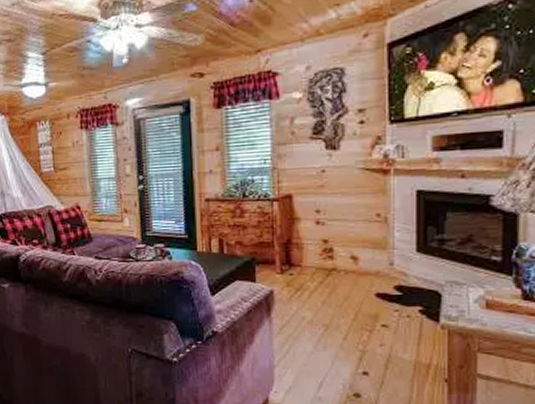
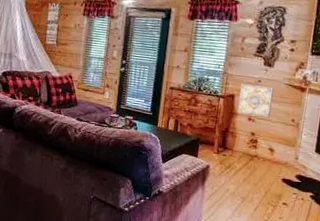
wall art: none [299,176,345,218] -> present [237,84,274,118]

